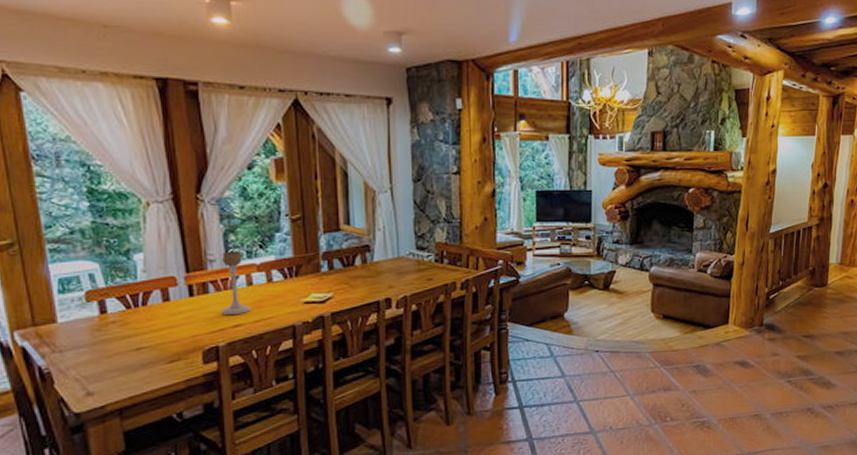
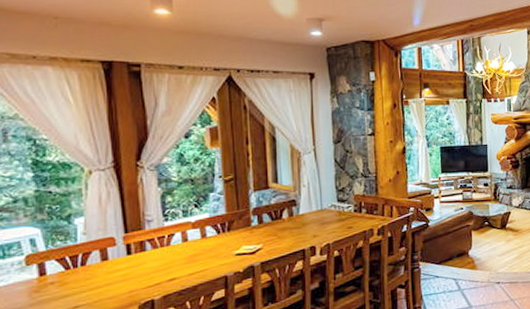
candle holder: present [221,251,252,316] -> none [157,210,186,271]

